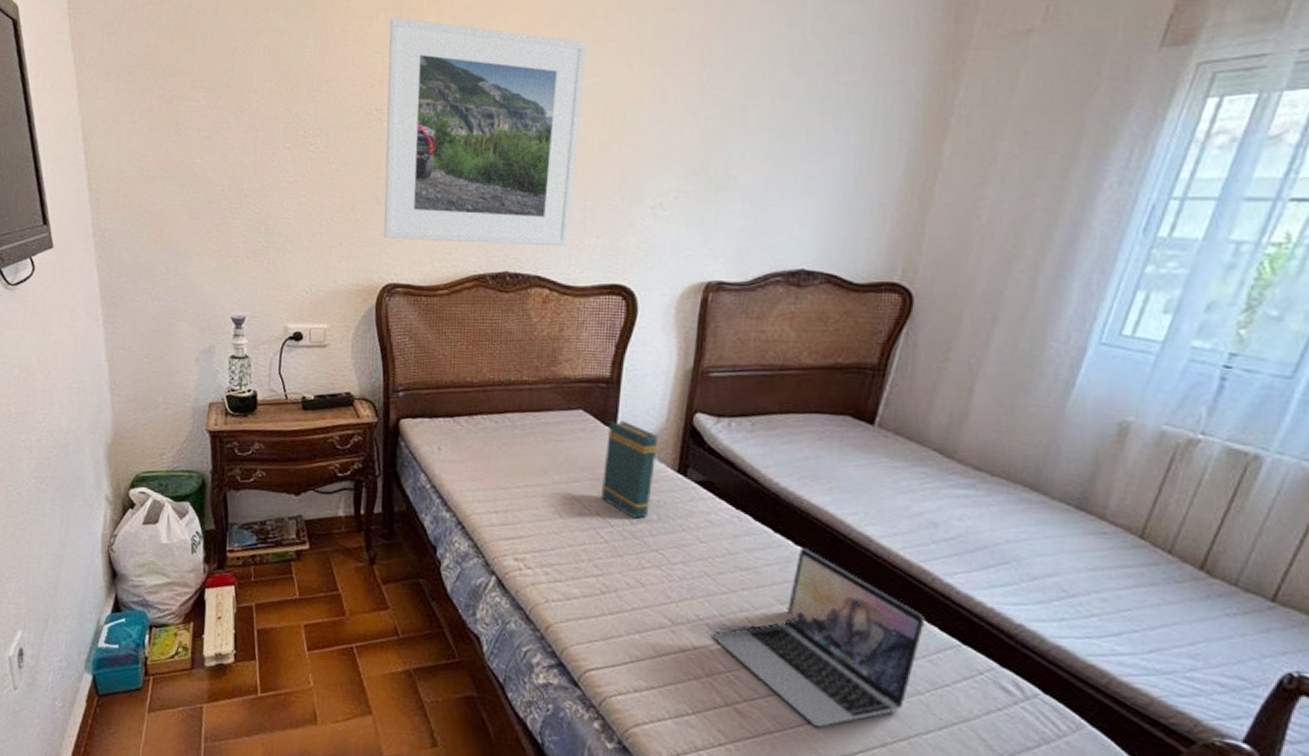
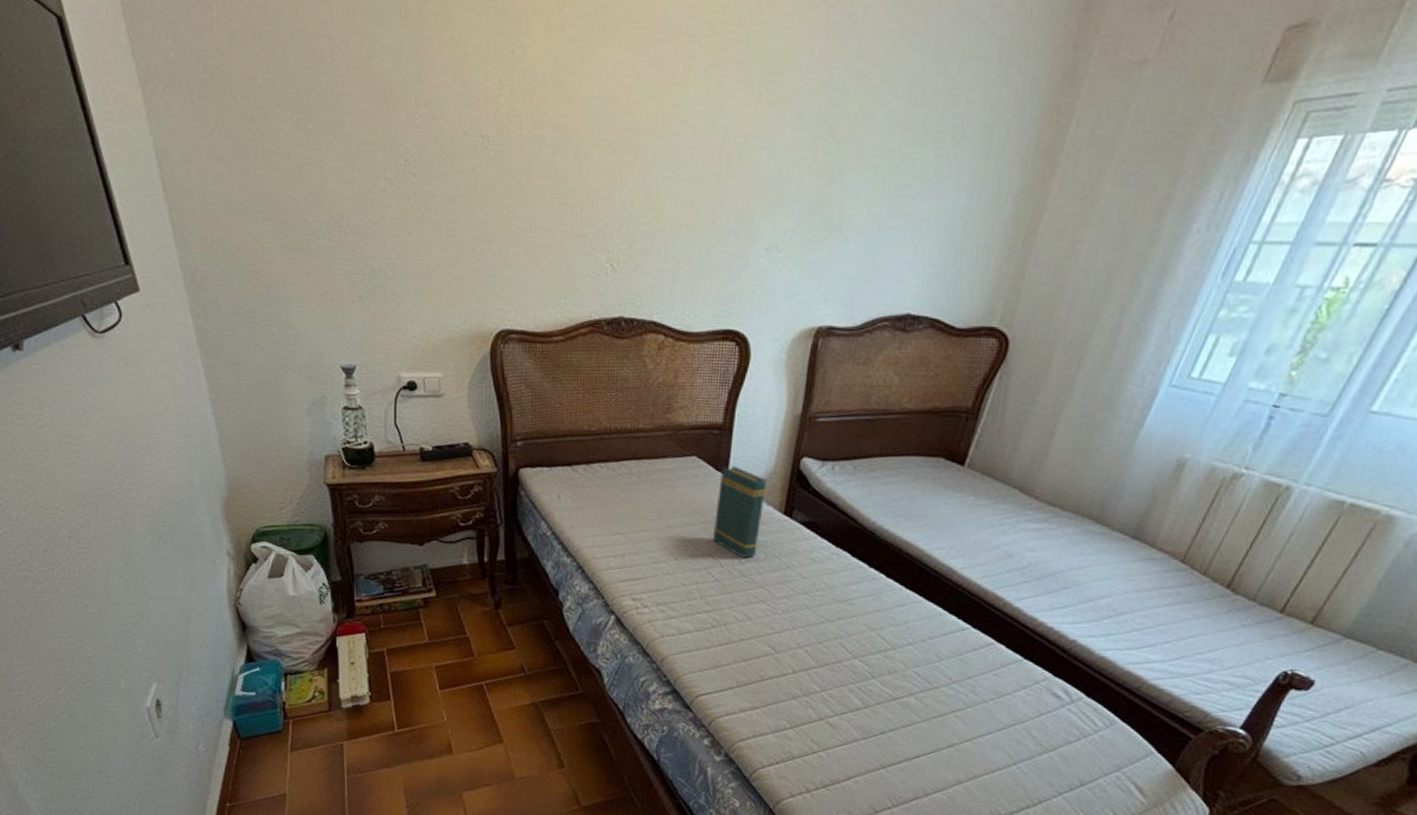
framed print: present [383,17,587,247] -> none [492,27,703,291]
laptop: present [714,547,926,728] -> none [811,579,995,734]

